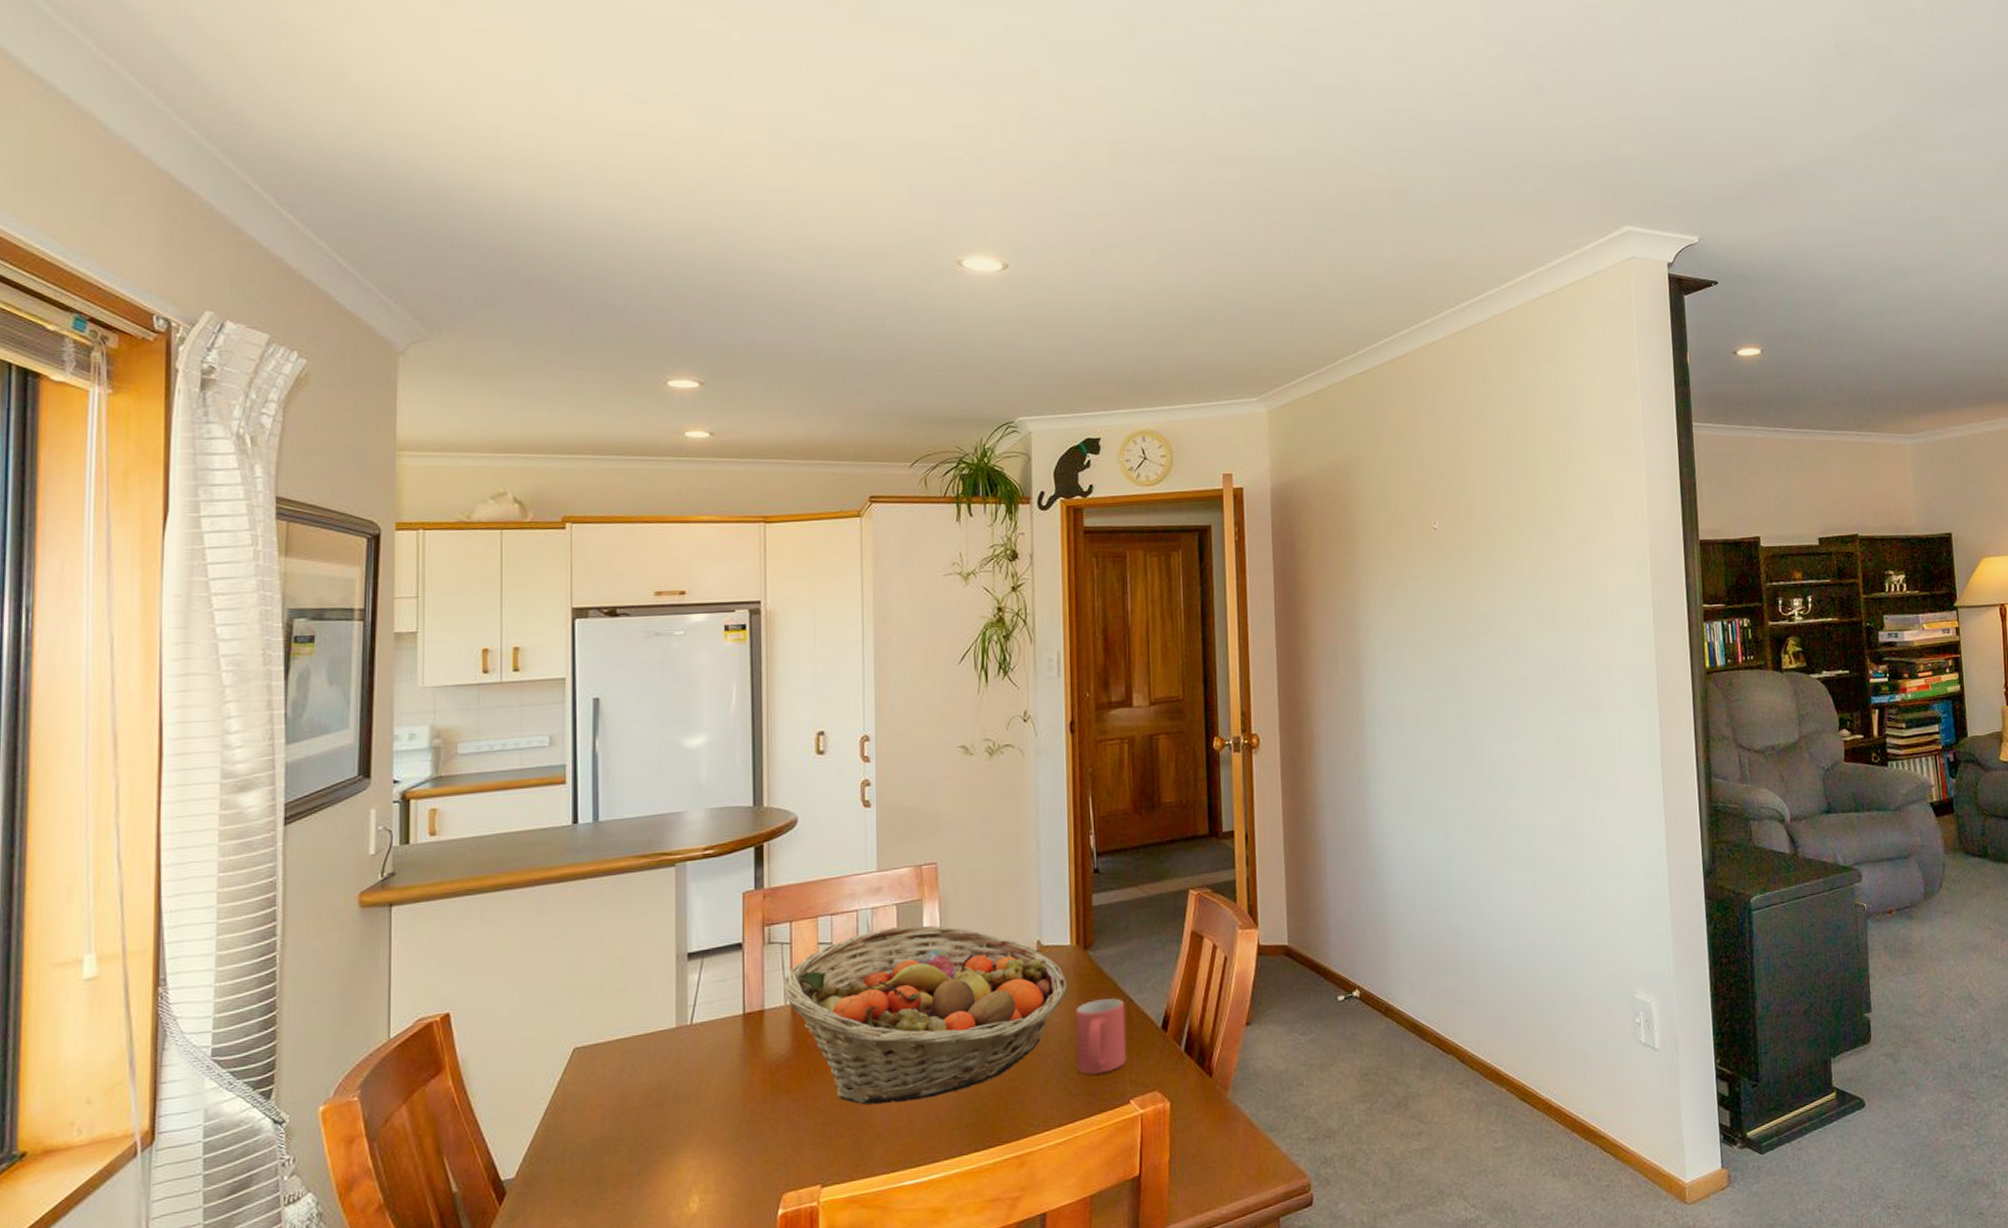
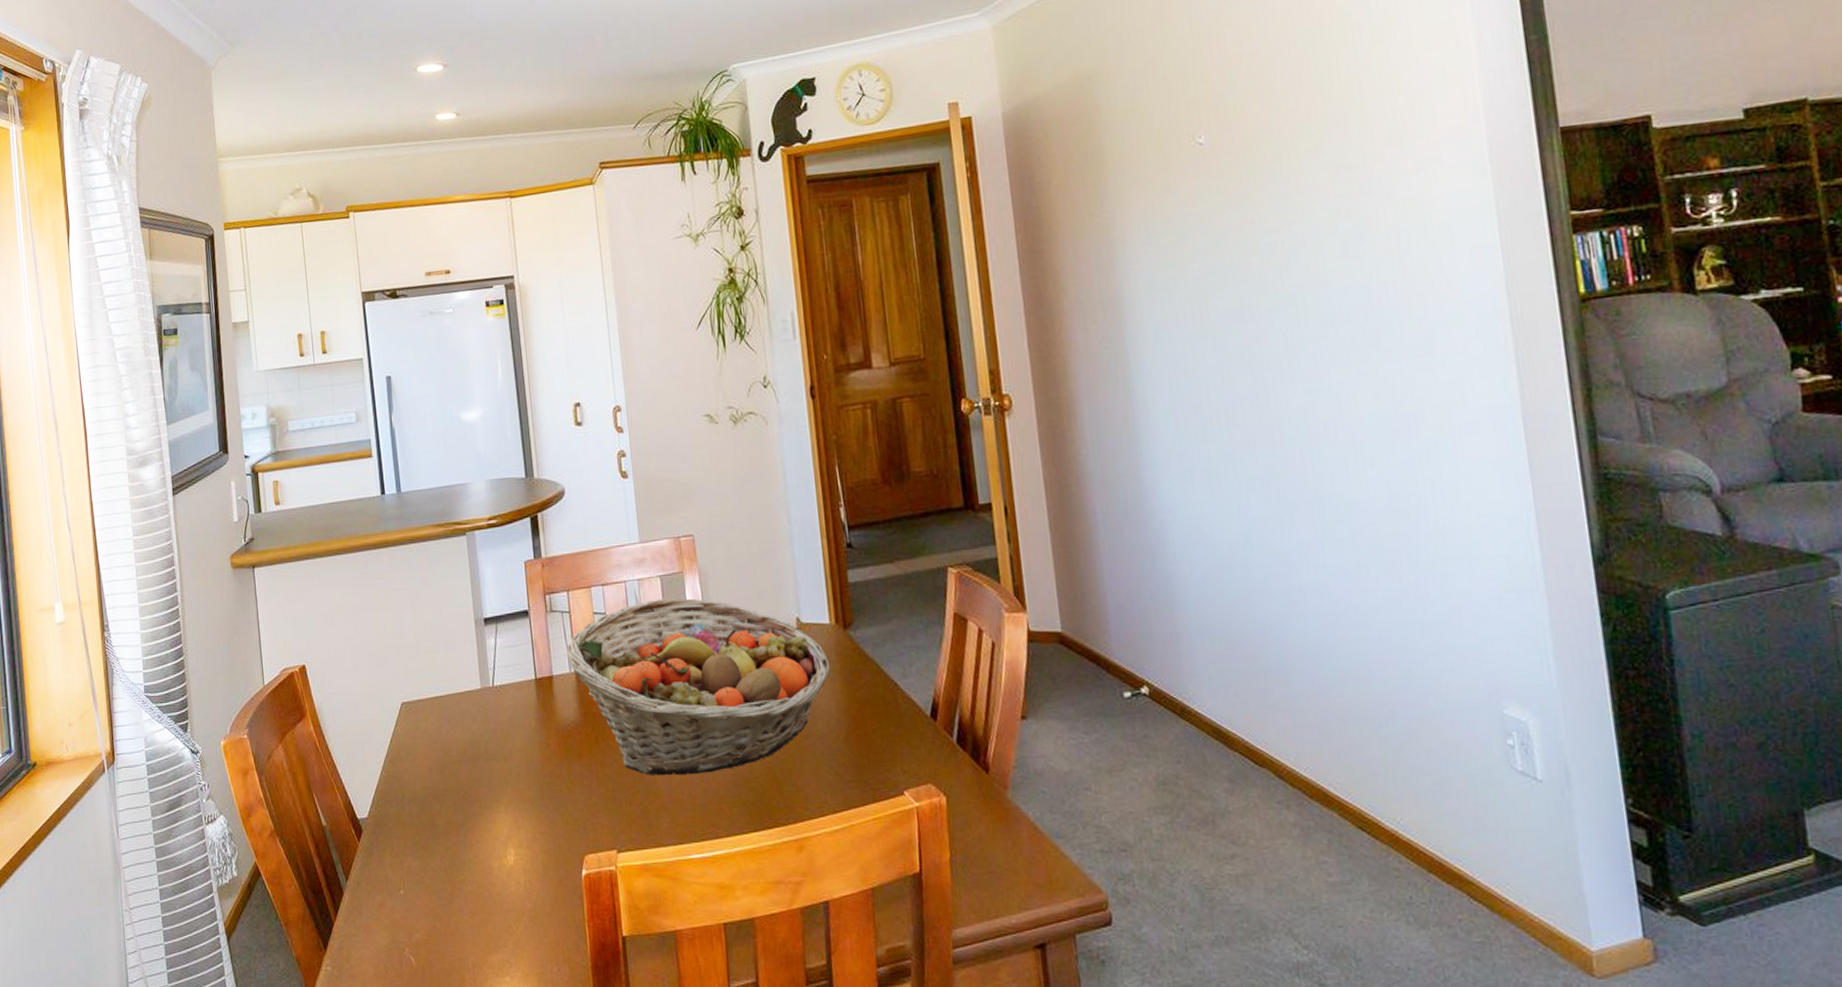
mug: present [1076,998,1127,1075] -> none [840,682,897,761]

